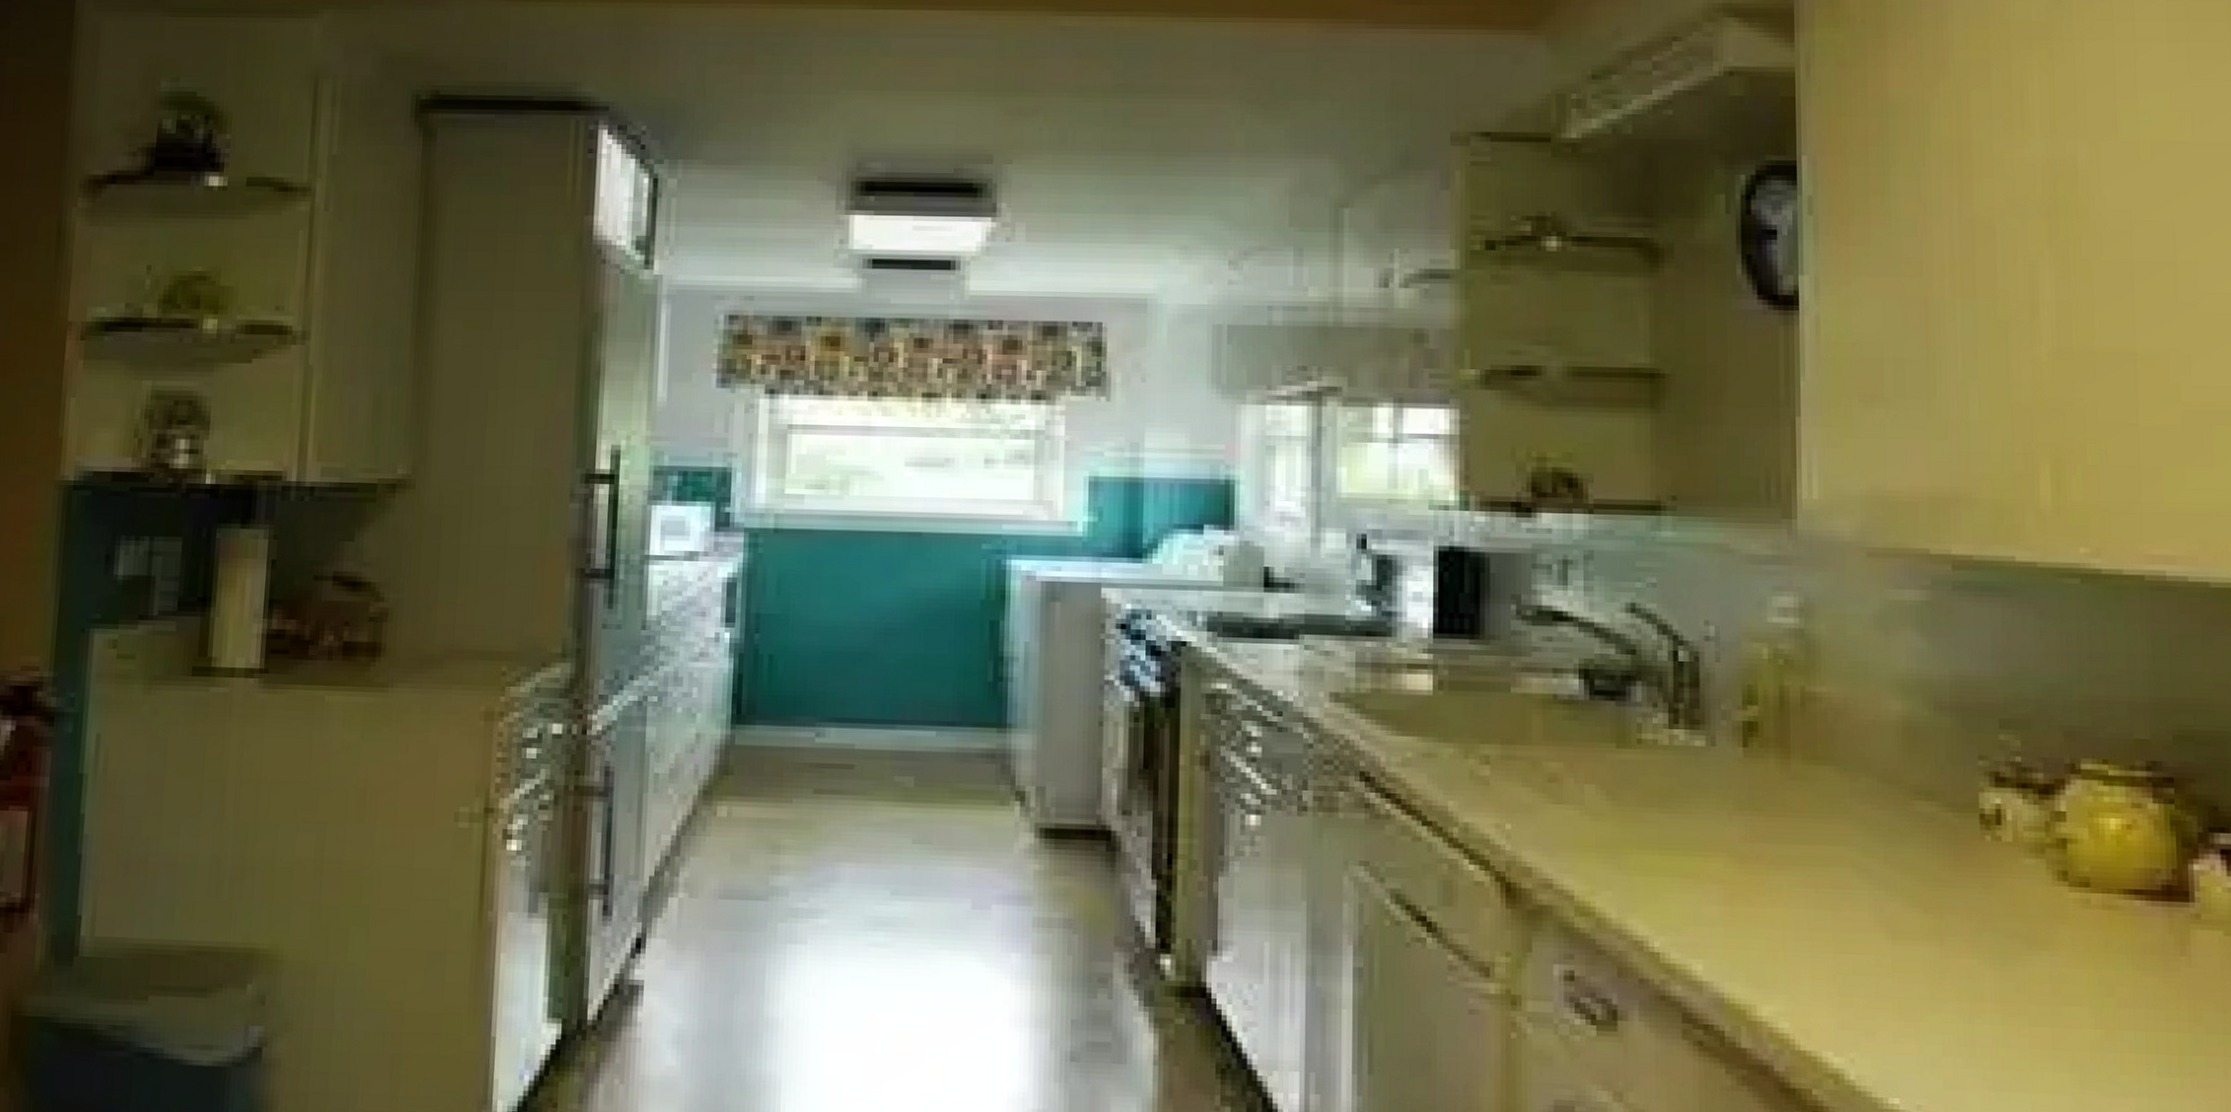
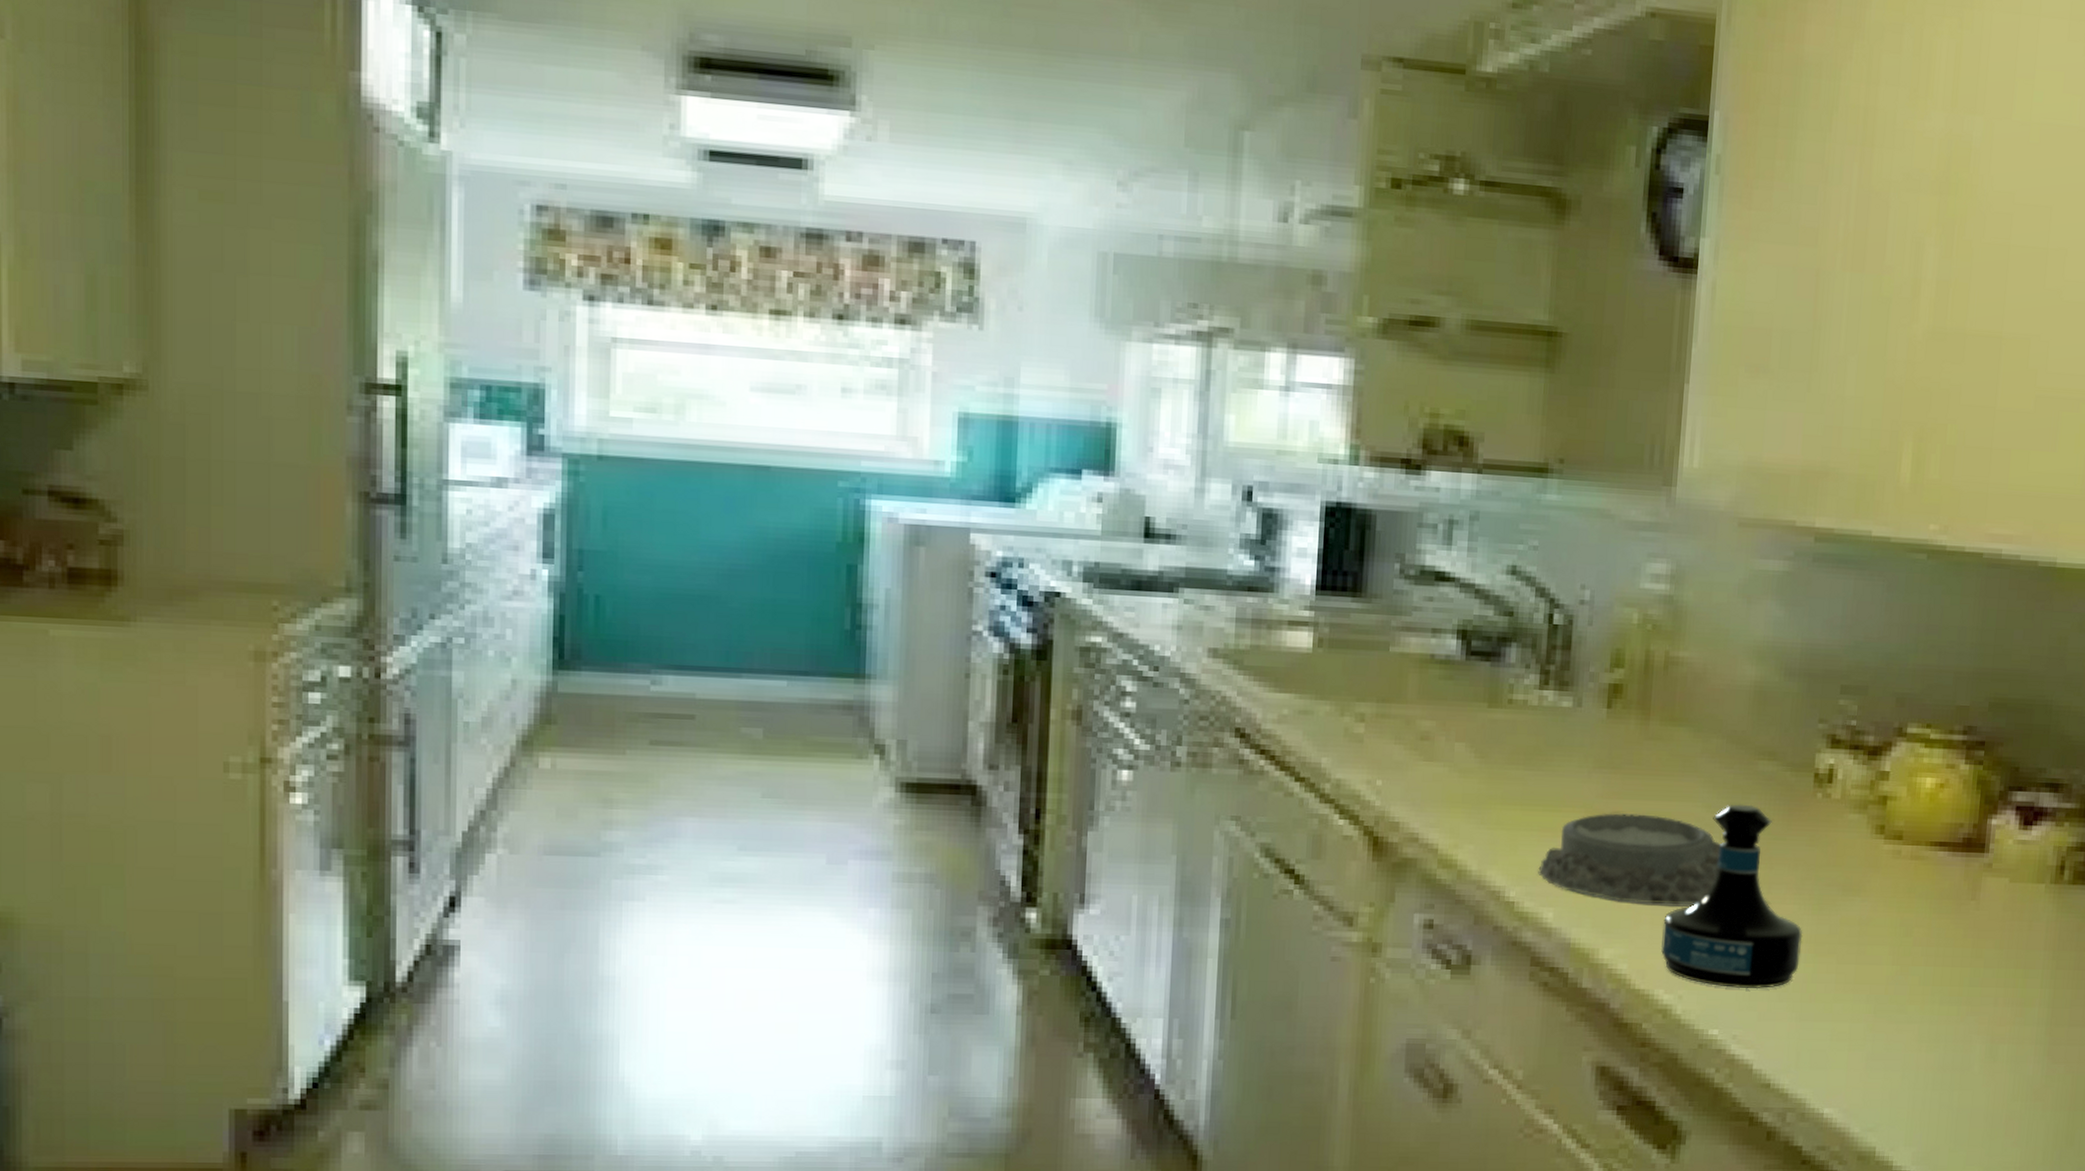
mortar: none [1683,857,1882,958] -> present [1538,813,1721,905]
tequila bottle: none [1825,848,1986,1054] -> present [1660,804,1803,989]

